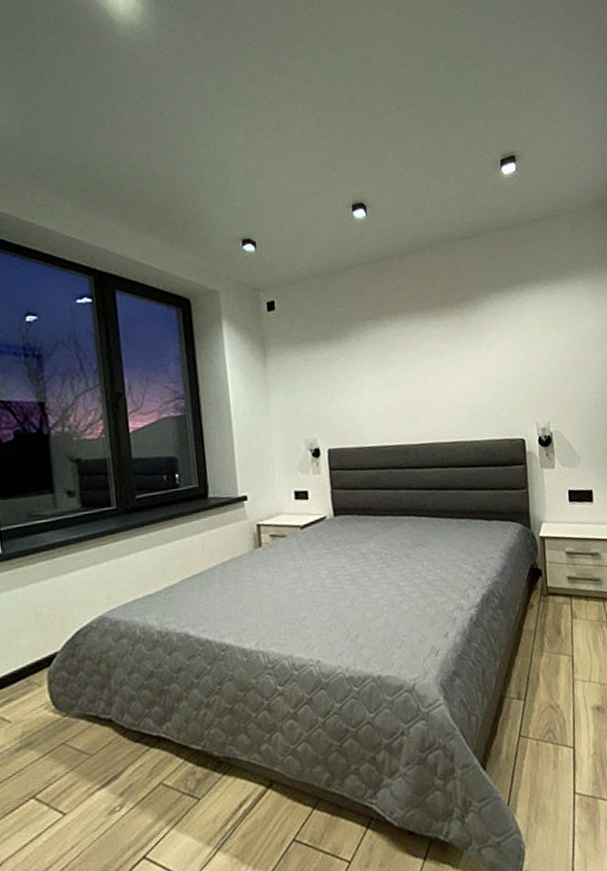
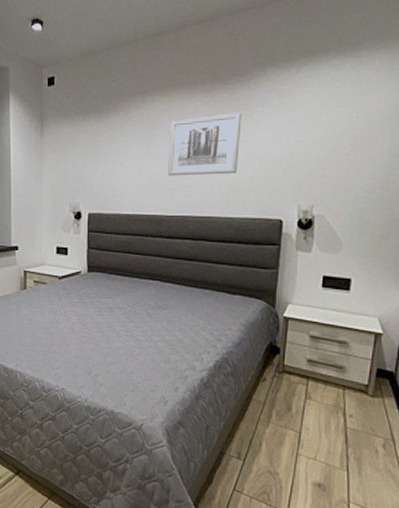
wall art: none [405,335,477,403] -> present [167,112,242,176]

